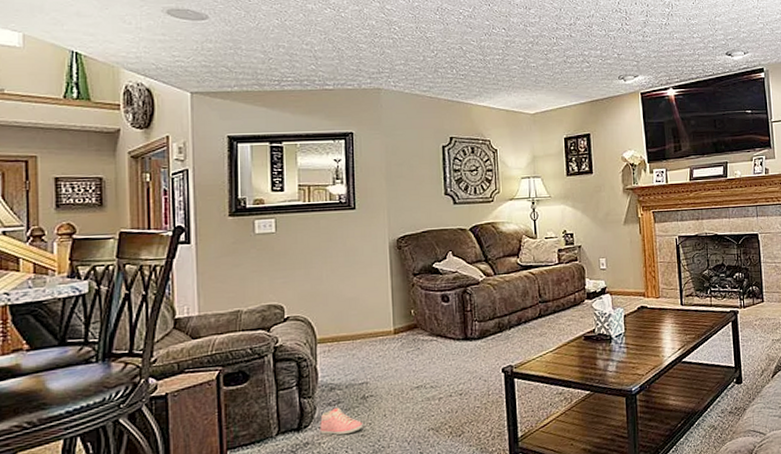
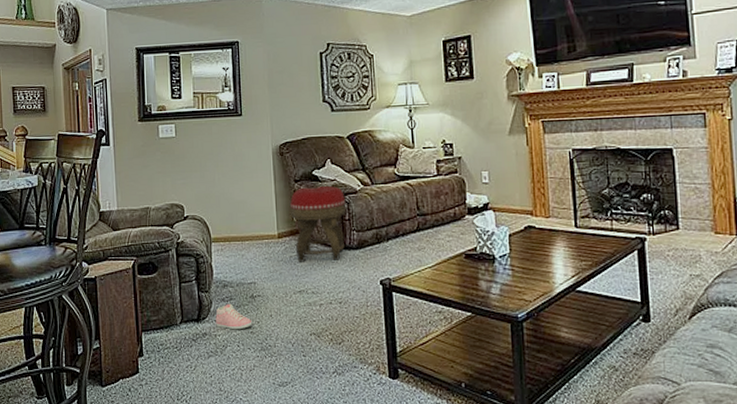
footstool: none [408,277,468,357] -> present [290,185,347,262]

